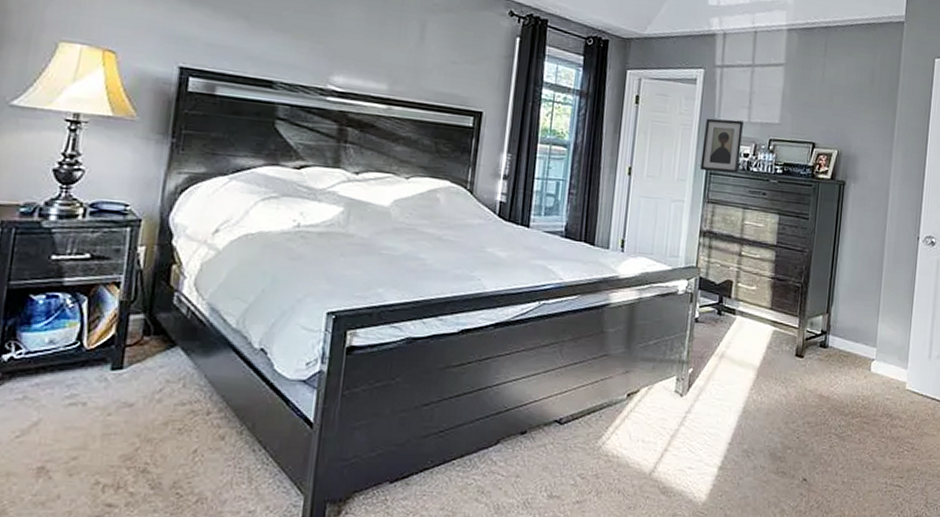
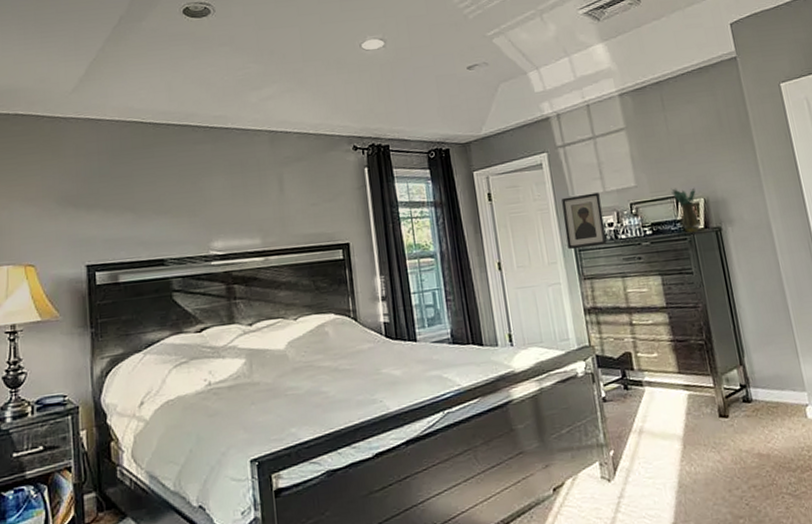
vase: none [810,134,833,182] -> present [671,187,701,234]

